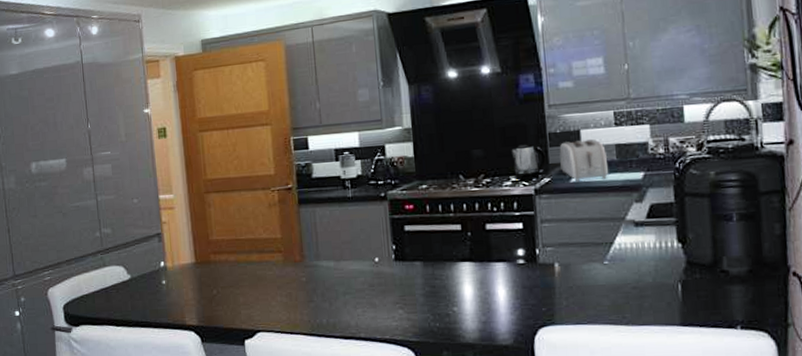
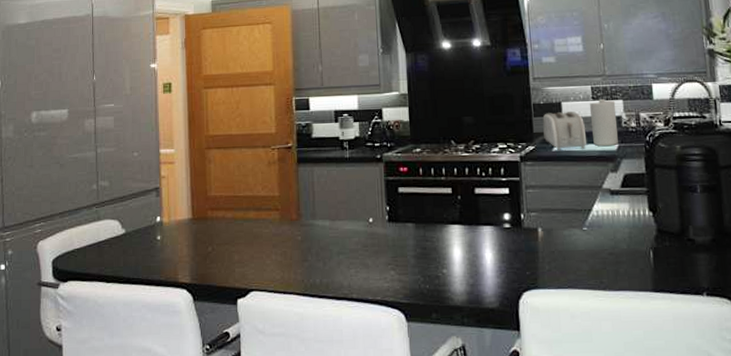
kettle: present [511,144,547,181] -> none [499,113,531,148]
paper towel holder: none [611,125,644,176] -> present [589,99,618,147]

